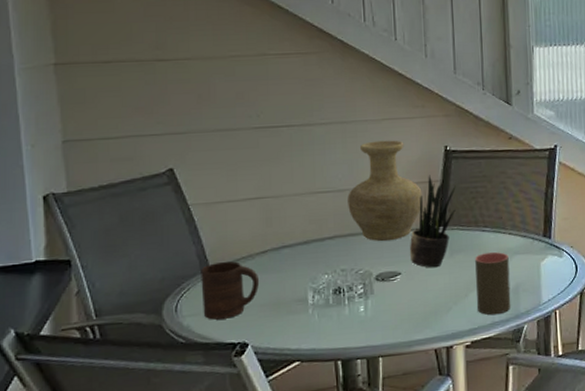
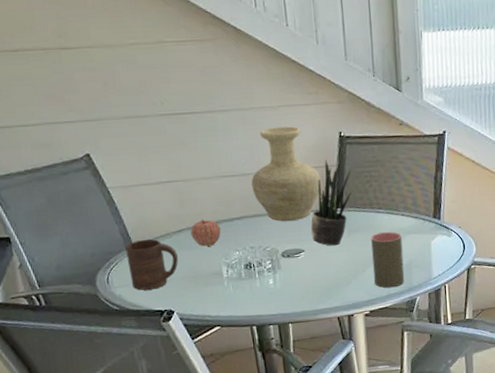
apple: none [276,239,310,270] -> present [190,219,221,247]

